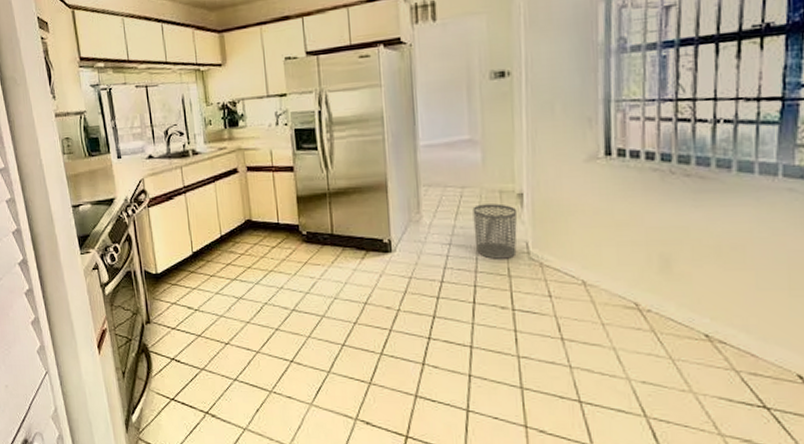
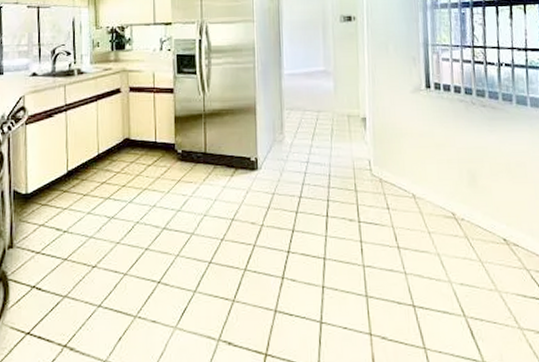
waste bin: present [472,203,518,259] -> none [326,126,362,176]

